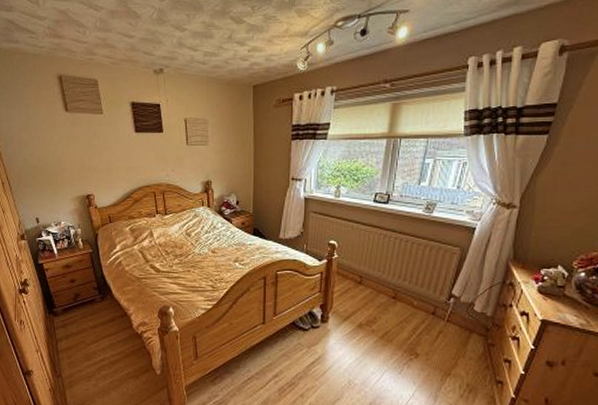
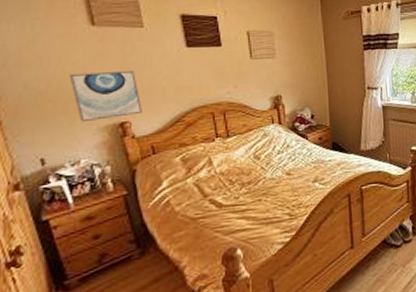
wall art: none [52,151,102,193] -> present [69,70,142,123]

